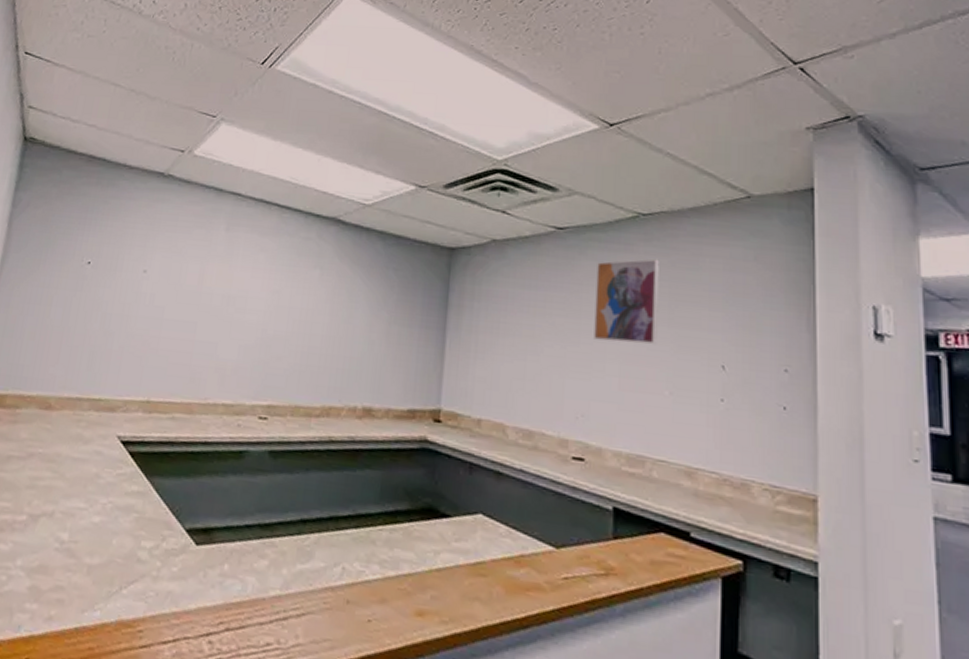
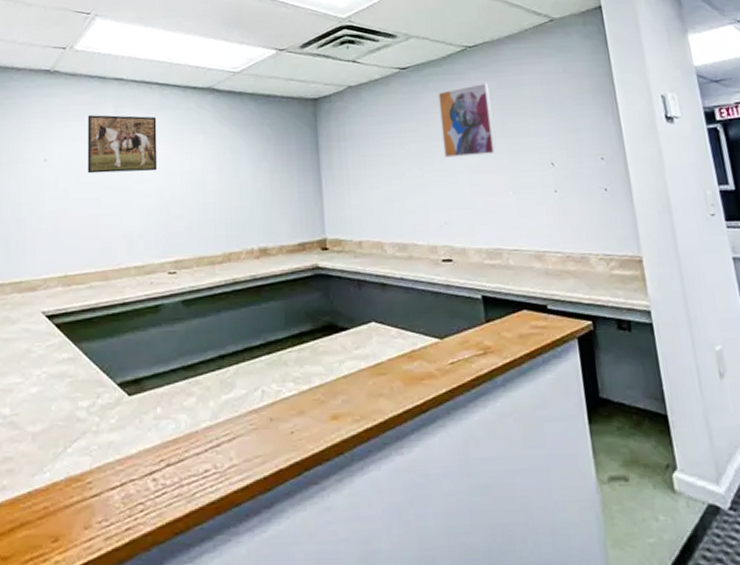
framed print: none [188,229,271,302] -> present [87,115,158,174]

